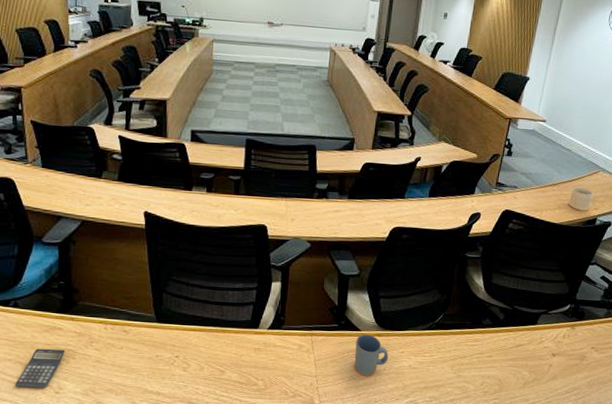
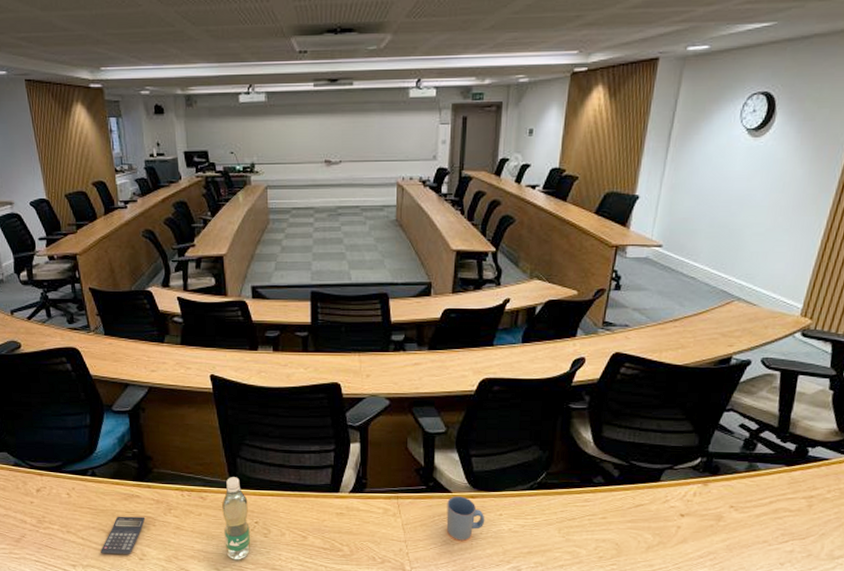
bottle: none [144,311,170,394] -> present [222,477,251,560]
mug: present [568,186,597,211] -> none [695,321,731,349]

